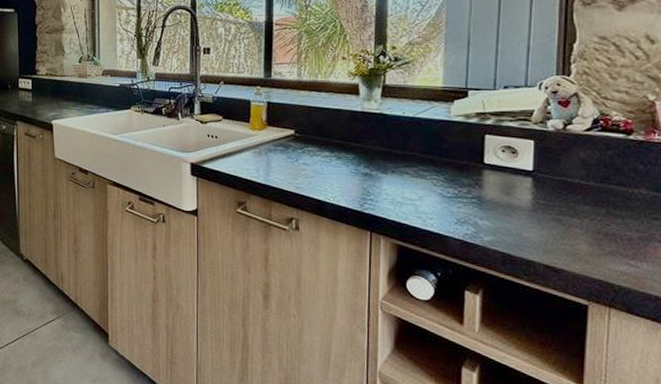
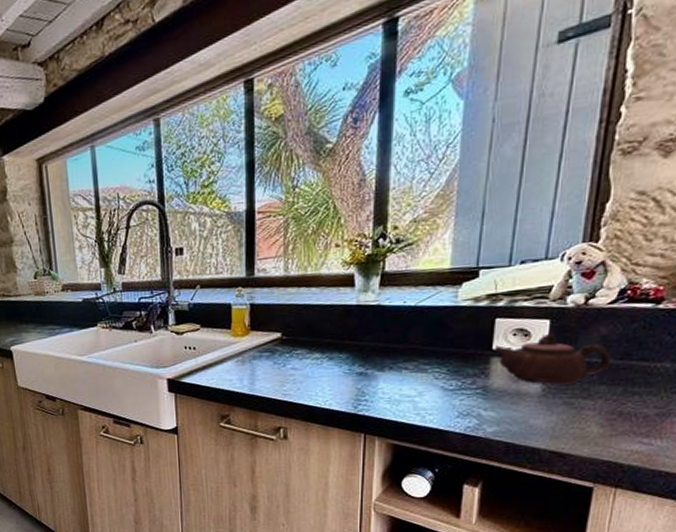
teapot: none [485,152,591,202] -> present [494,333,611,385]

